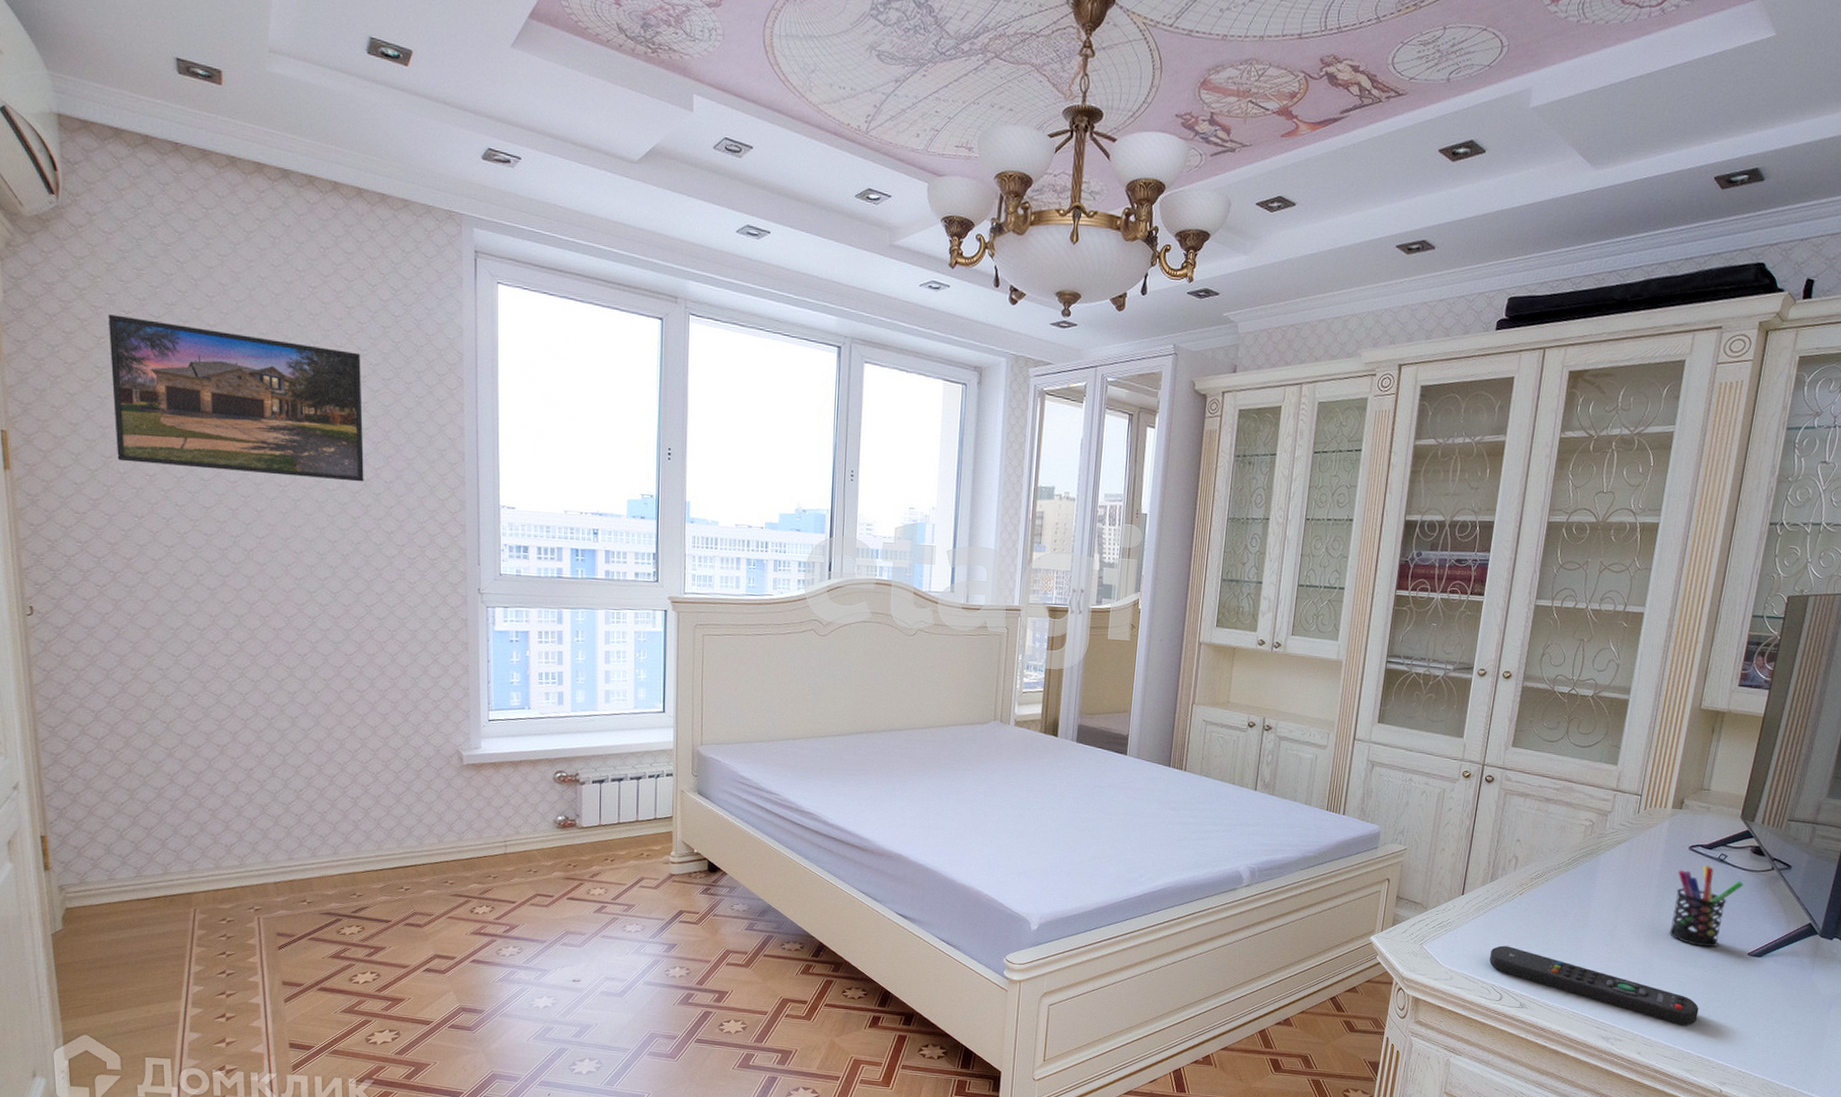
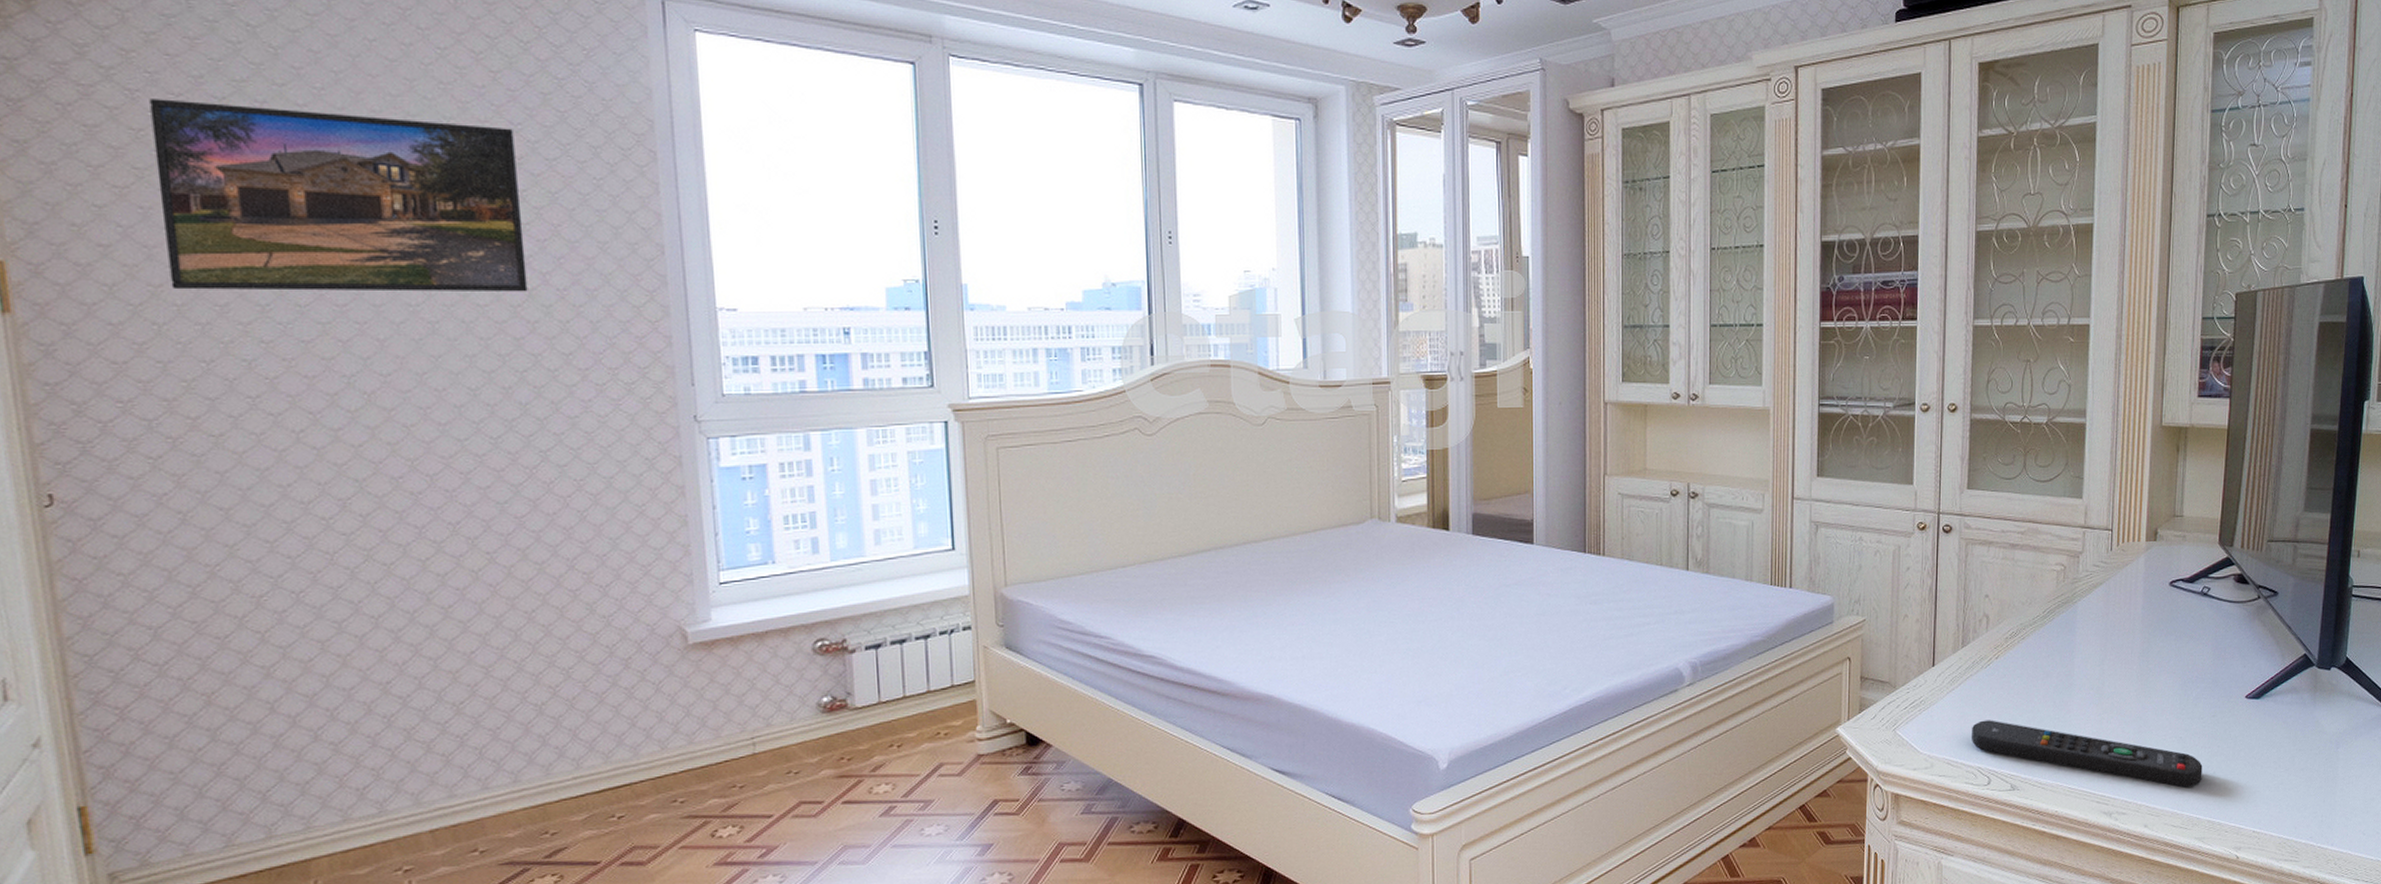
pen holder: present [1669,866,1744,948] -> none [2160,602,2231,695]

